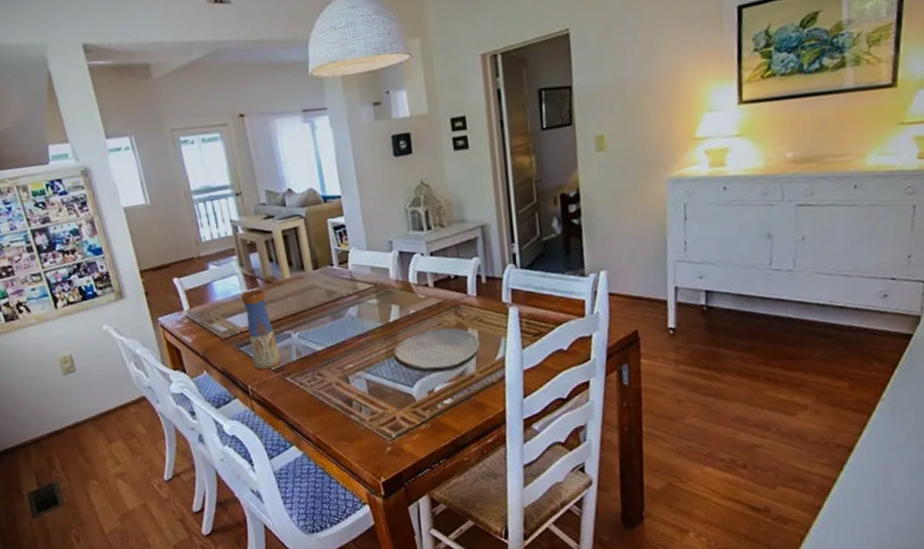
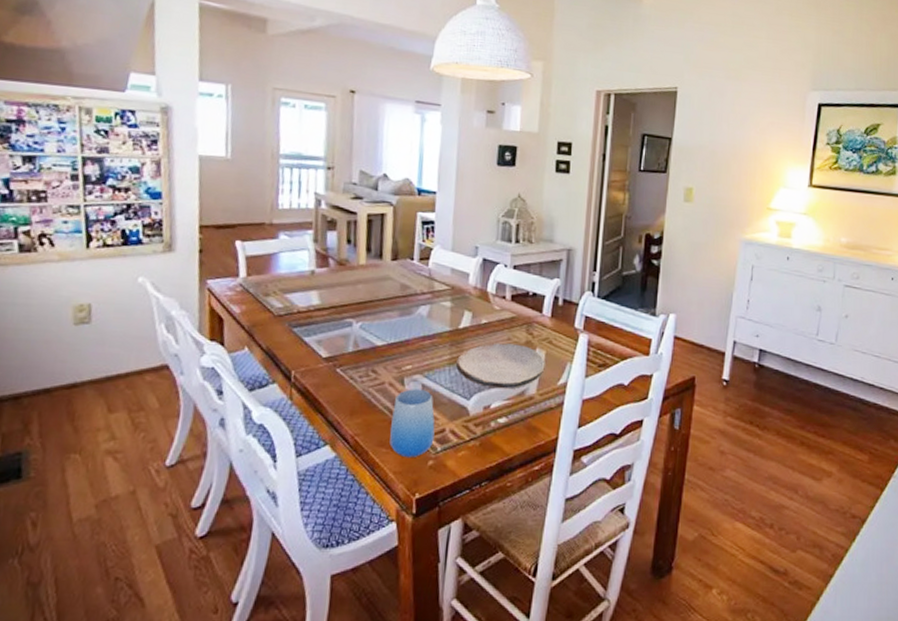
vase: present [240,288,282,371] -> none [303,268,336,357]
cup: none [344,384,388,448] -> present [389,389,435,458]

